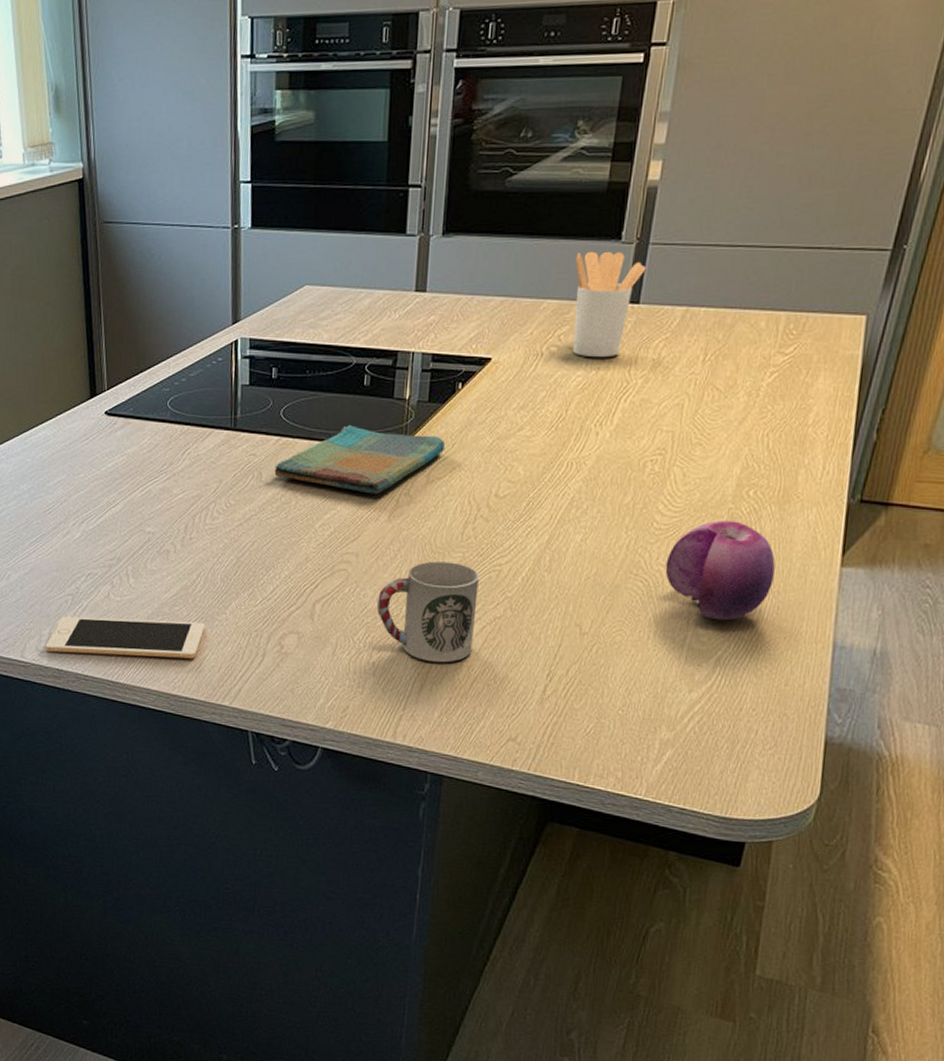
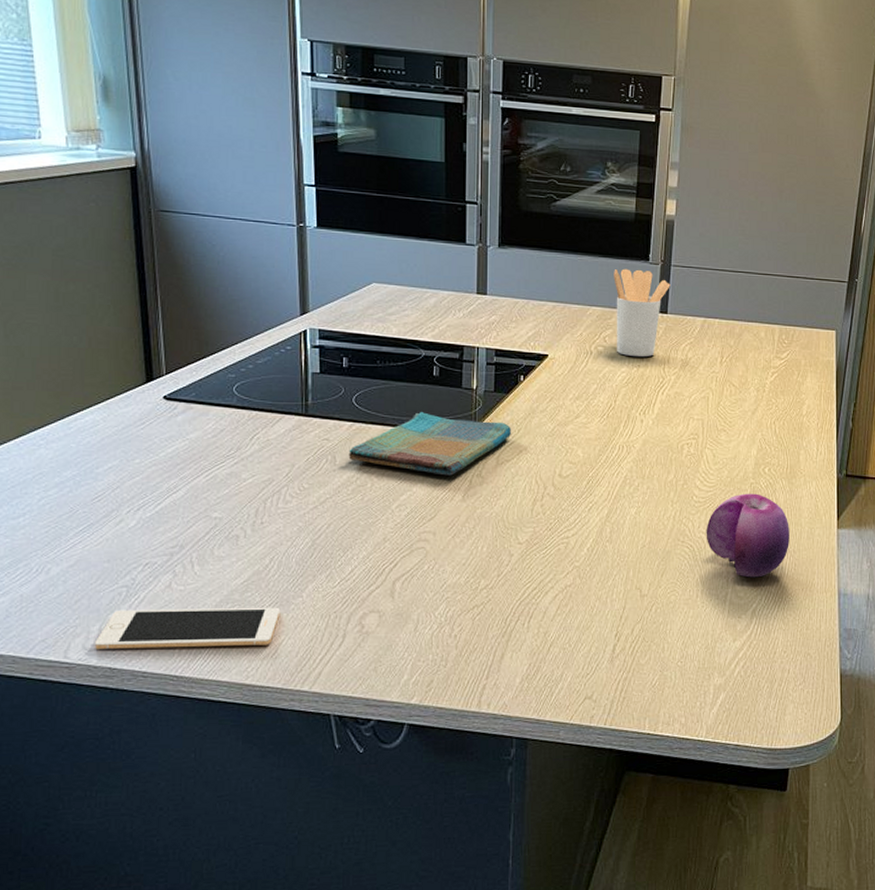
cup: present [376,561,479,663] -> none [455,537,549,631]

